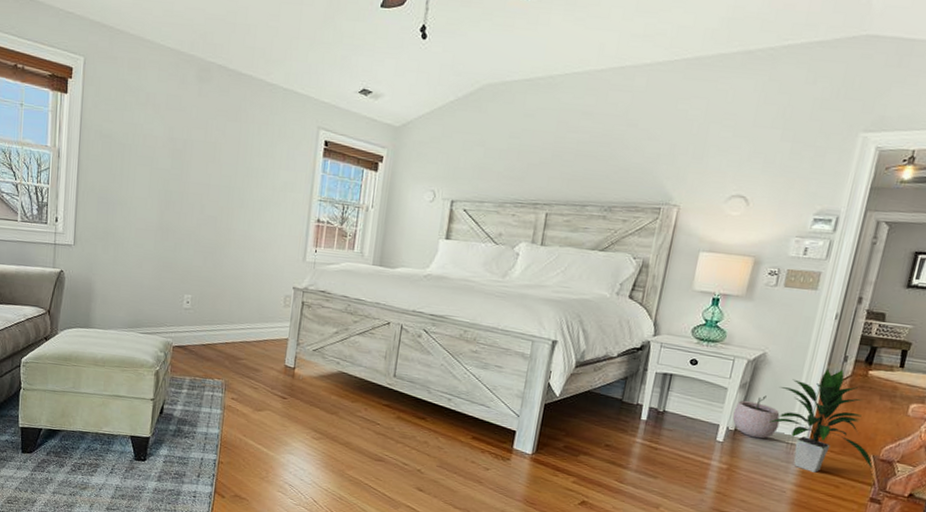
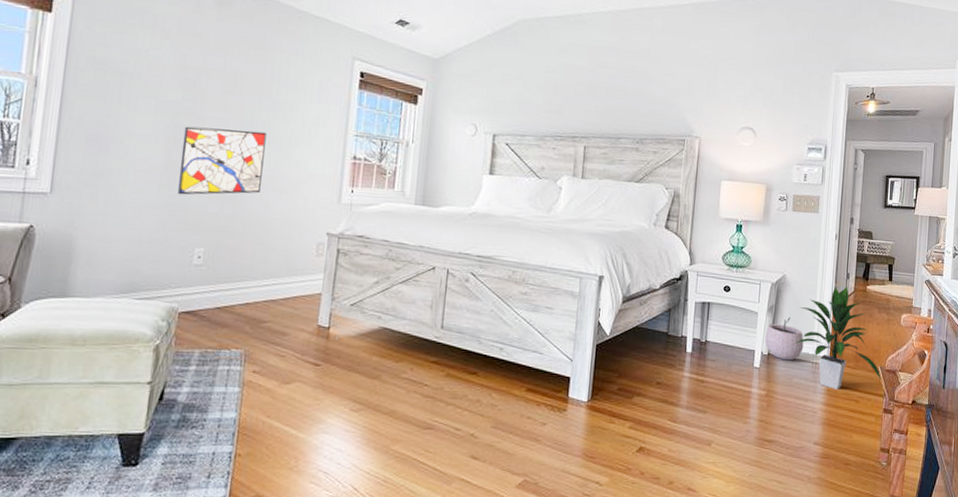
wall art: none [169,191,241,251] -> present [177,126,267,195]

